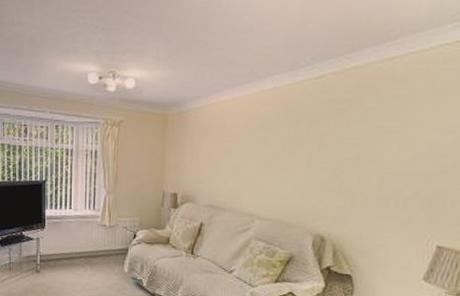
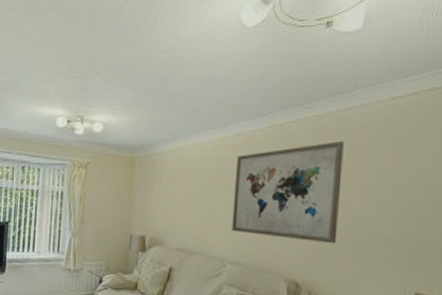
wall art: none [262,94,382,200] -> present [232,141,344,244]

